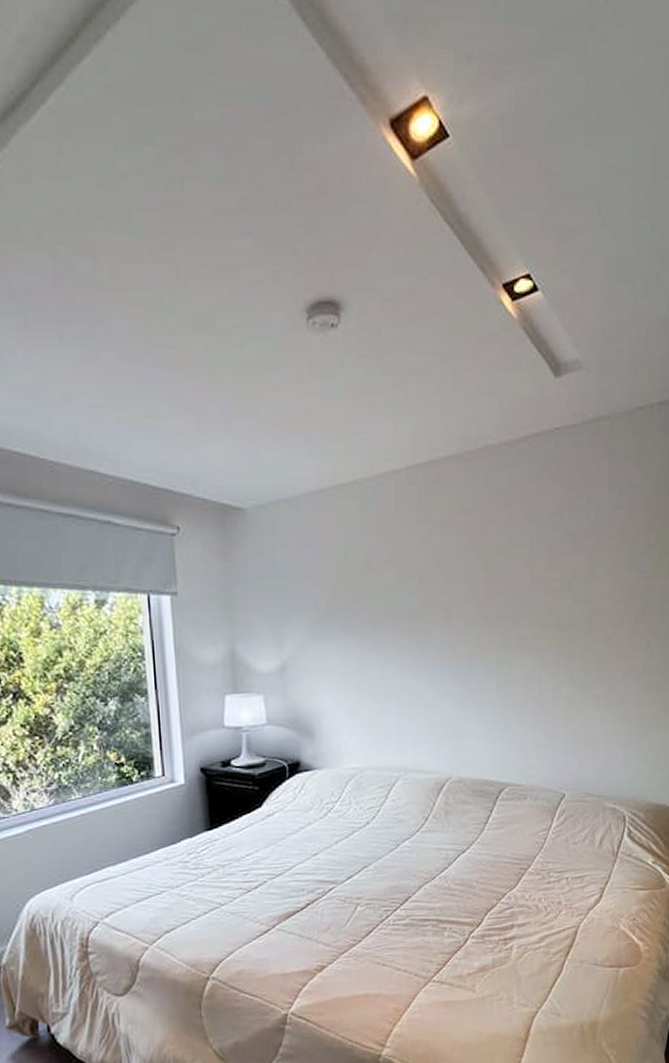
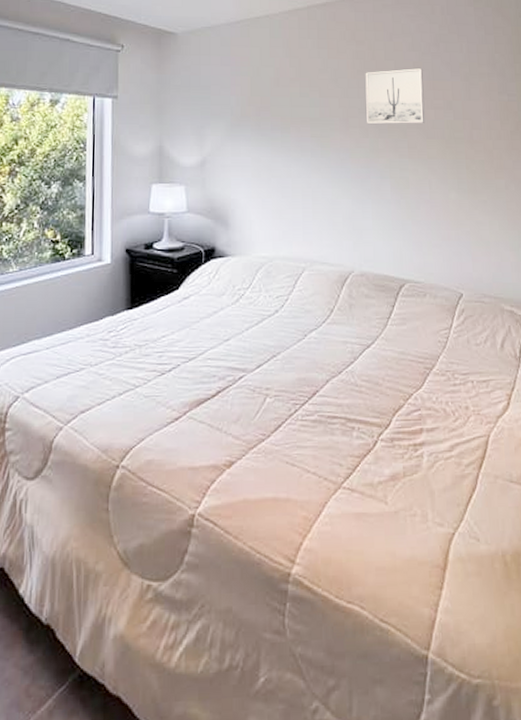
wall art: none [473,543,541,613] -> present [365,68,425,124]

